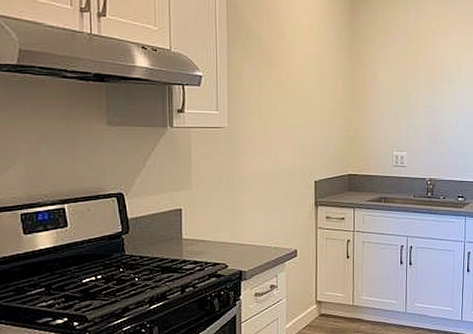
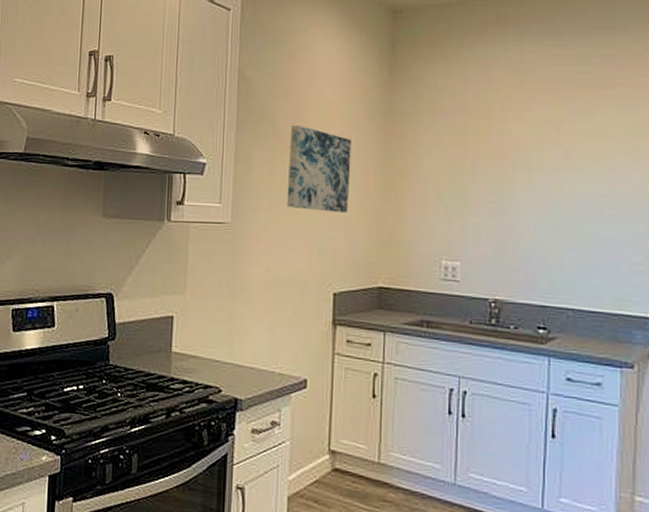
wall art: none [274,43,324,116] -> present [286,124,352,212]

